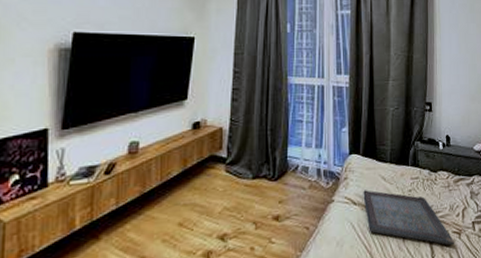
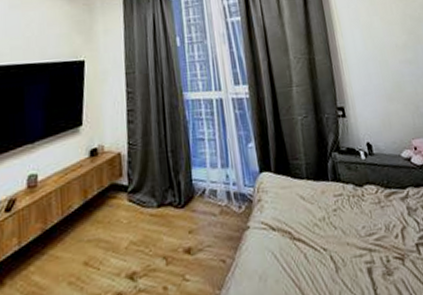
serving tray: present [363,190,455,246] -> none [281,212,399,275]

